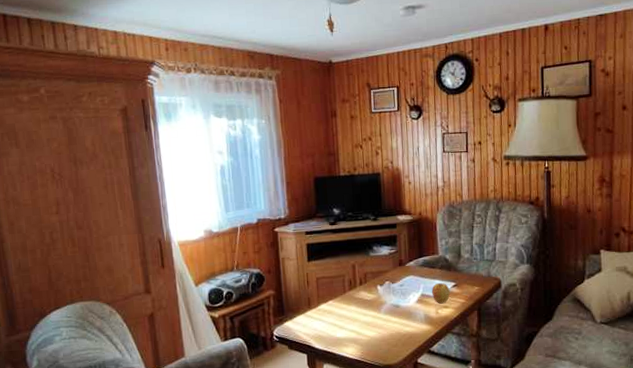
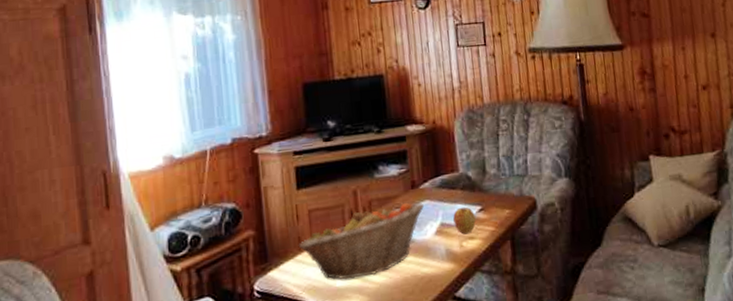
fruit basket: none [308,276,408,332] -> present [298,202,424,280]

